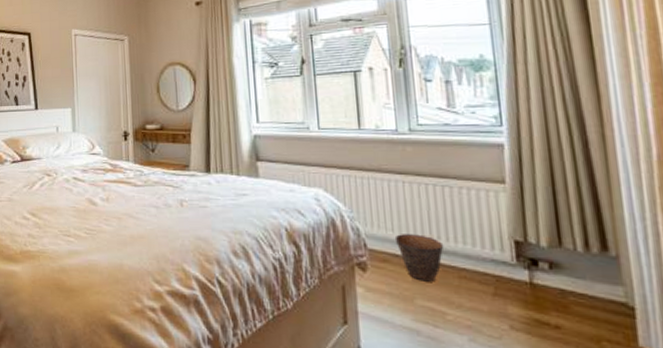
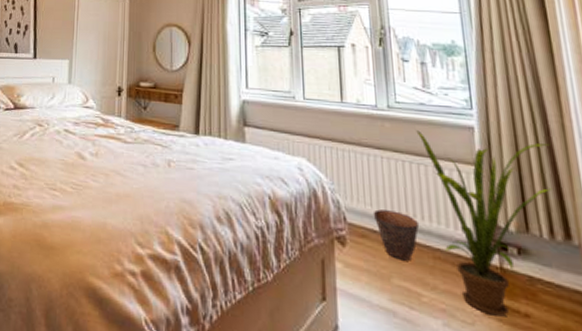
house plant: none [440,152,589,330] -> present [416,130,552,317]

